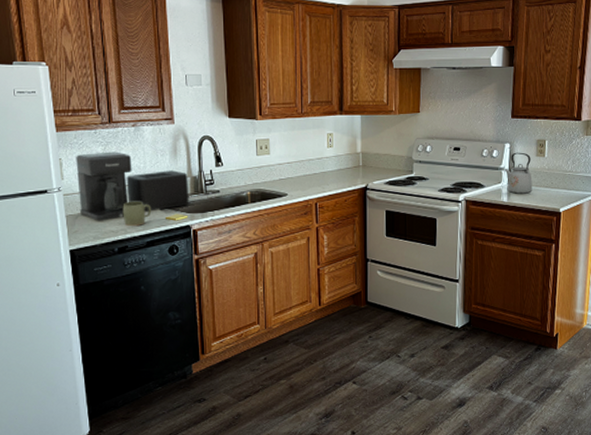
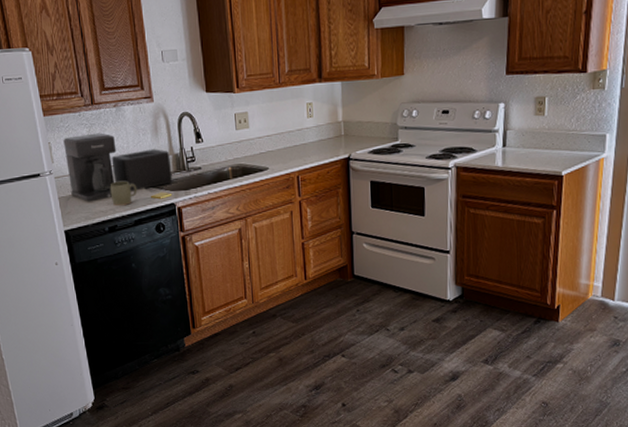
kettle: present [504,152,533,195] -> none [498,111,531,159]

